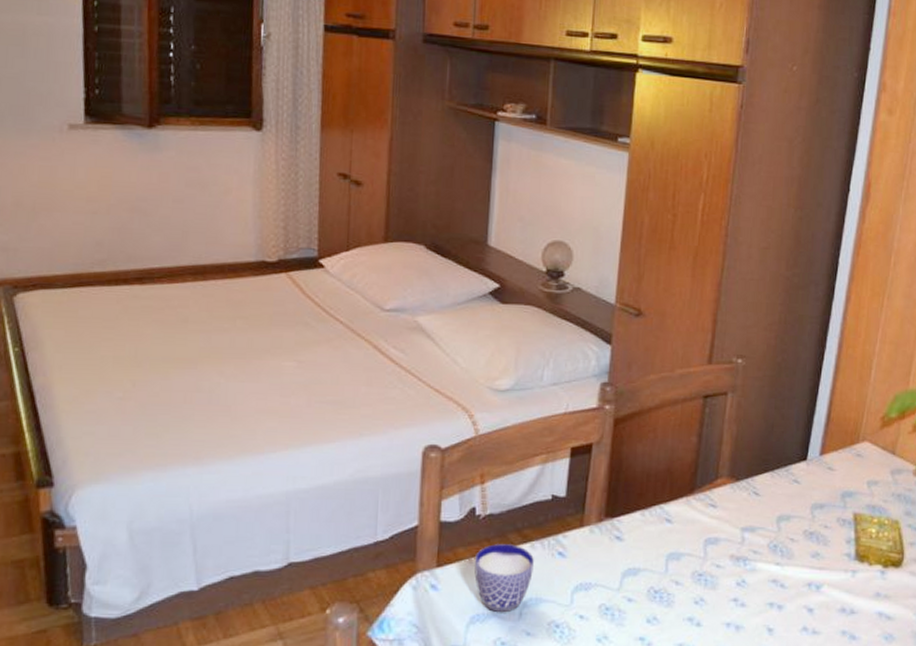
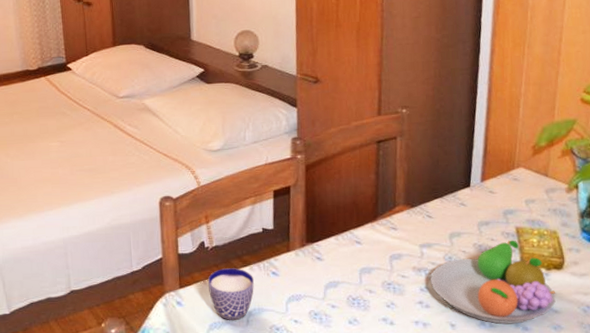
fruit bowl: none [749,528,890,631] -> present [430,240,556,324]

